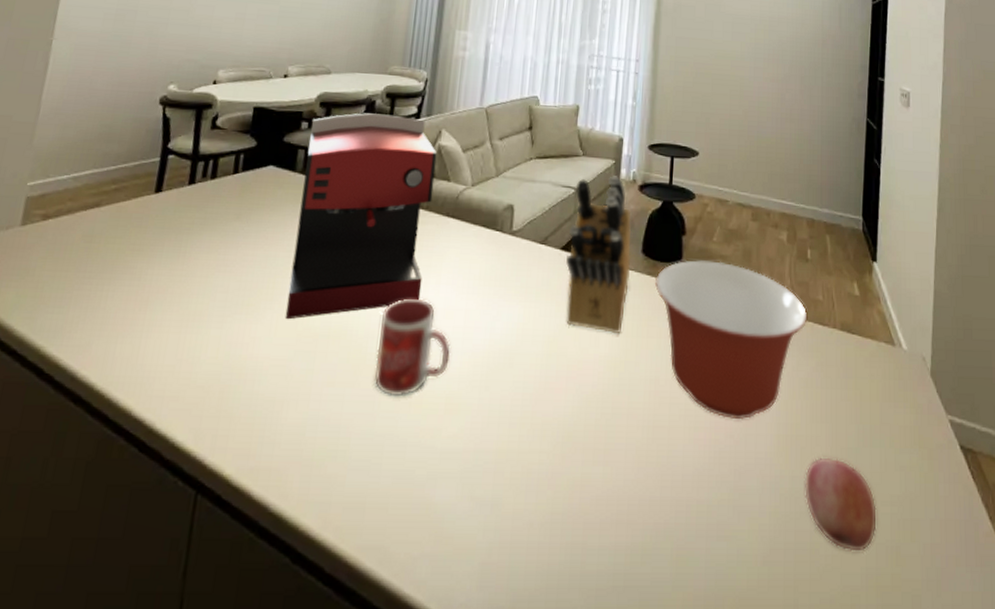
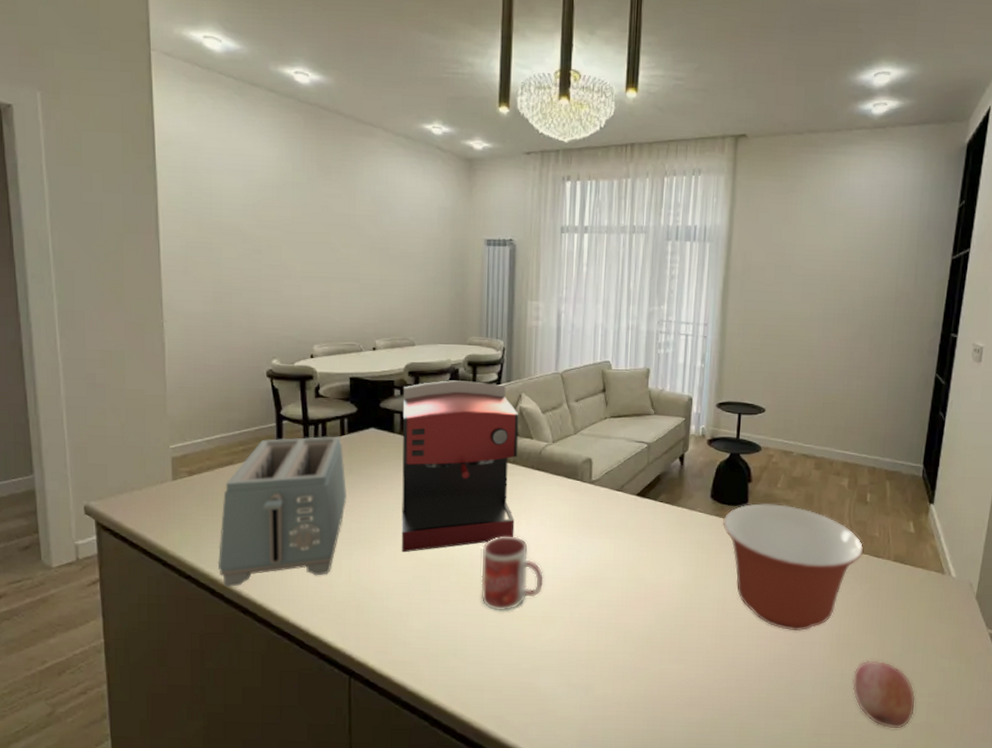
toaster: none [54,174,234,366] -> present [217,436,347,587]
knife block: present [566,176,632,333] -> none [641,432,701,563]

